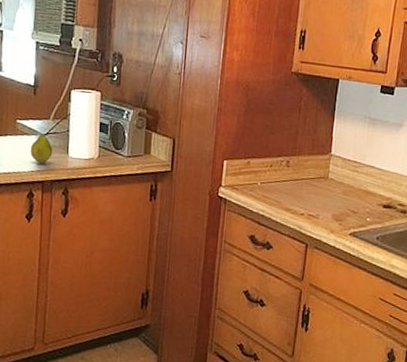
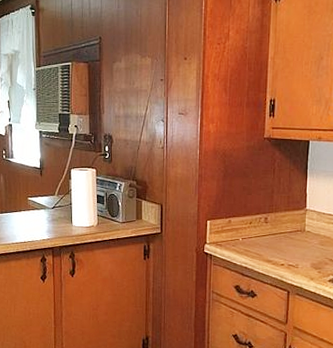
fruit: present [31,133,53,163] -> none [41,206,59,232]

